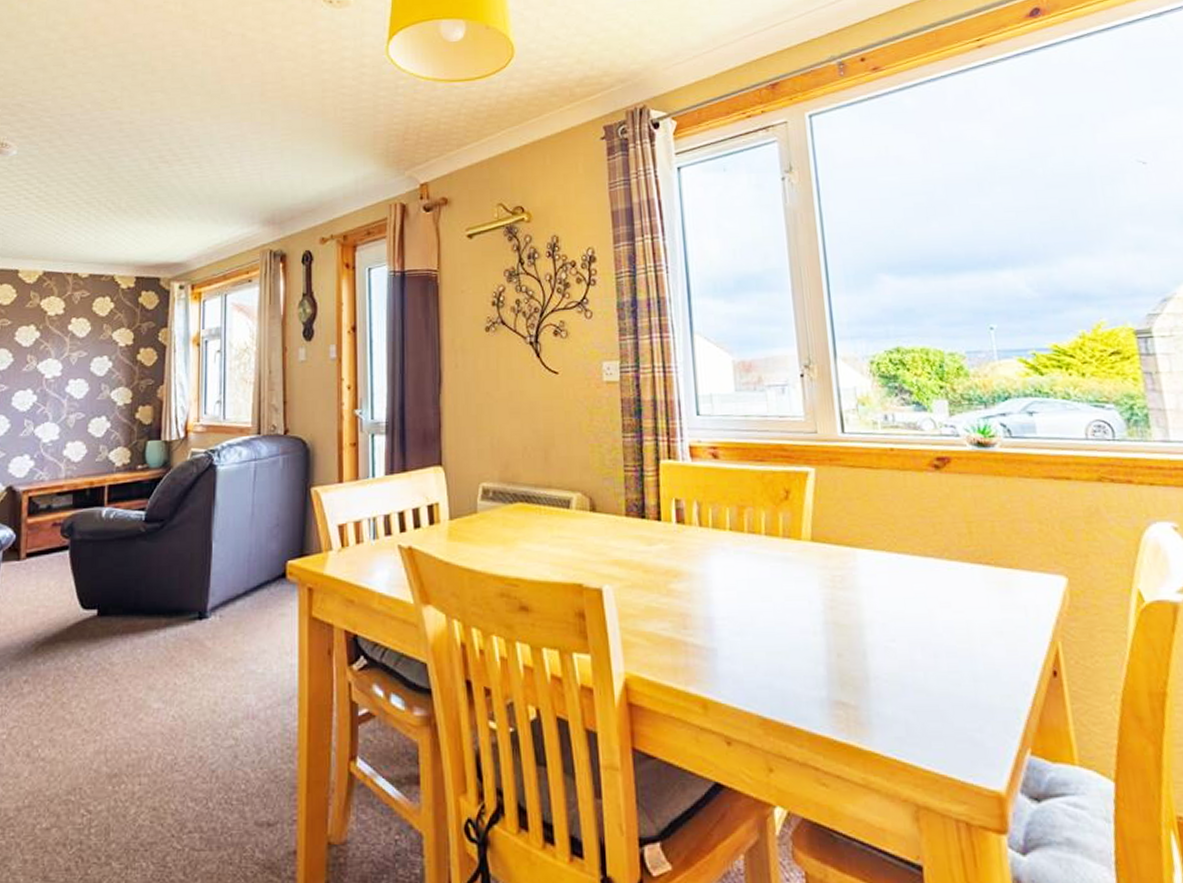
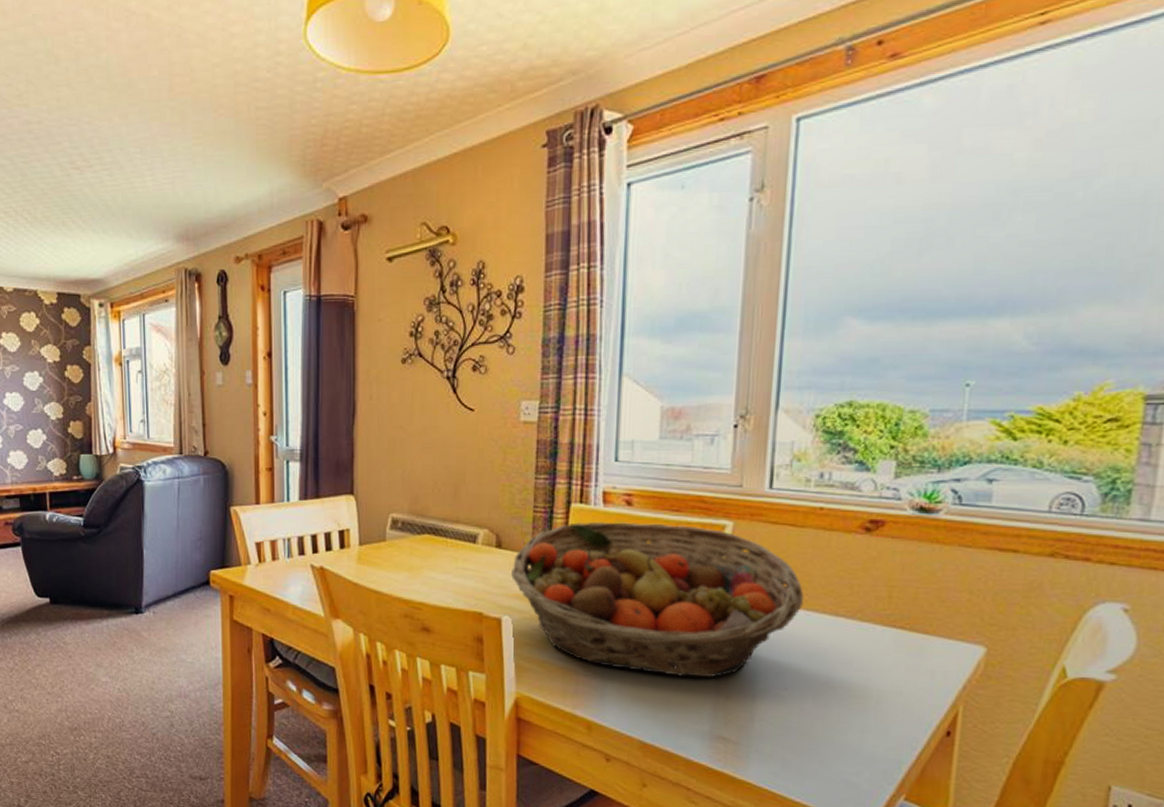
fruit basket: none [608,474,894,637] -> present [511,521,804,678]

